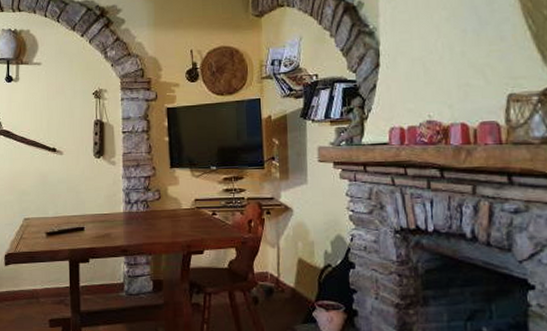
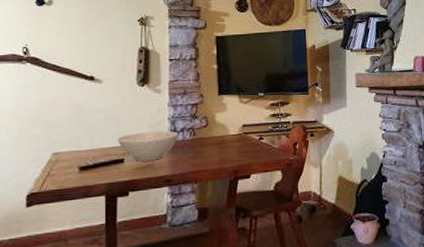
bowl: none [77,202,133,231] -> present [117,131,179,162]

